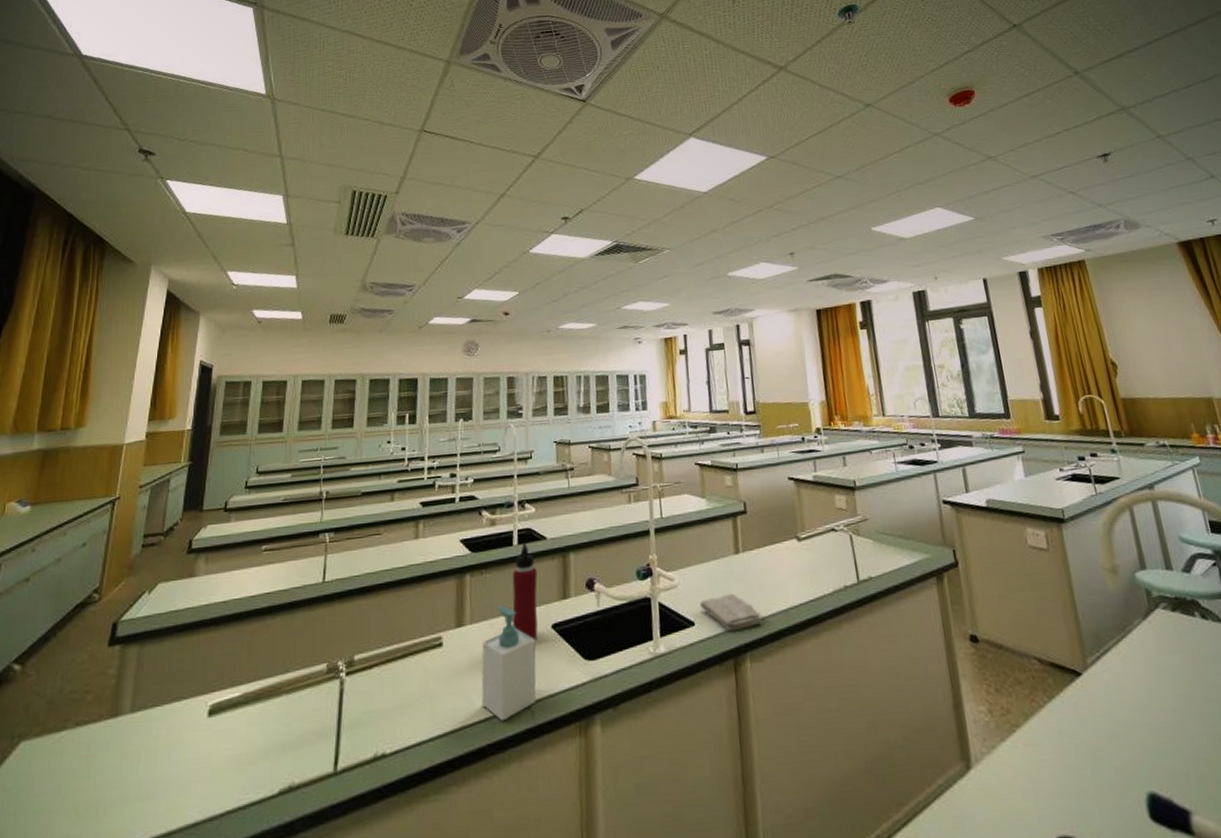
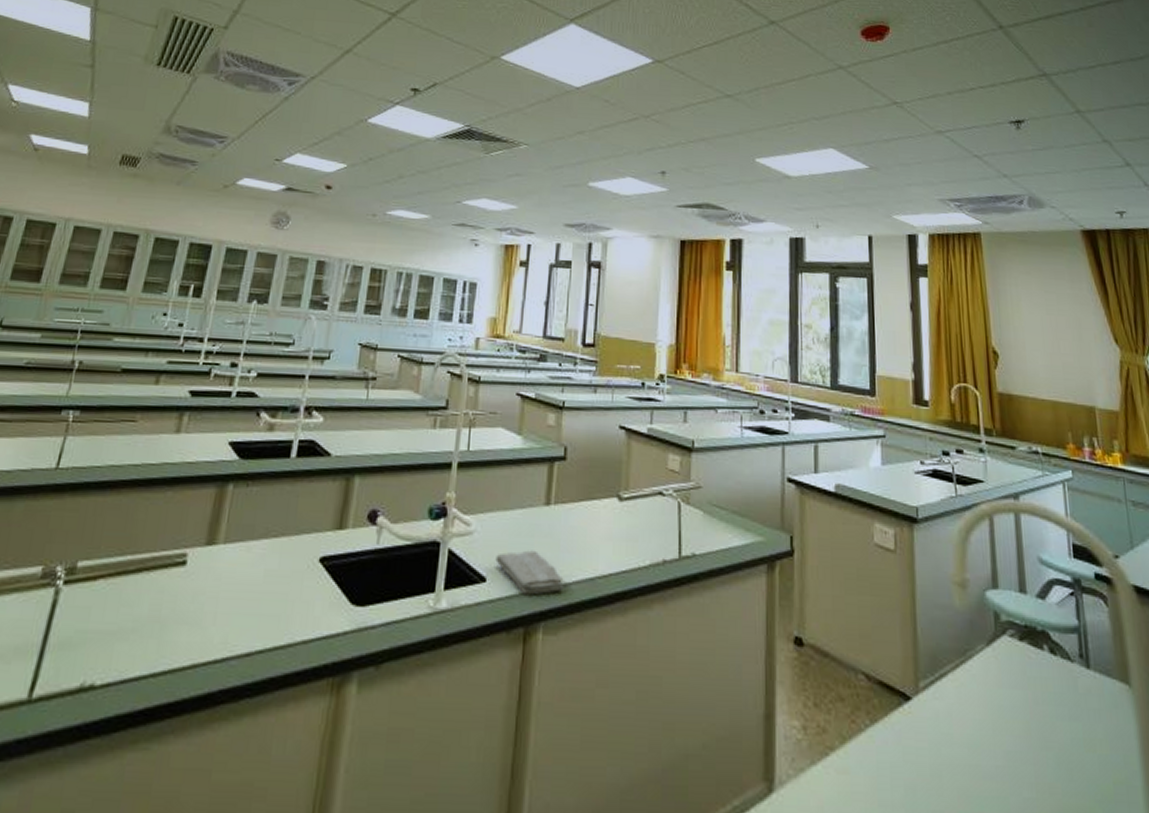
soap bottle: present [481,605,537,721] -> none [221,526,298,665]
water bottle: present [512,542,538,641] -> none [273,455,313,574]

